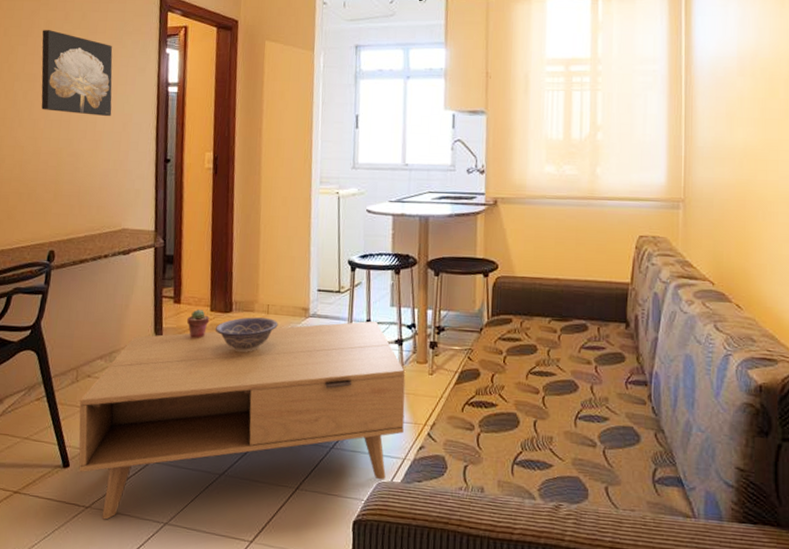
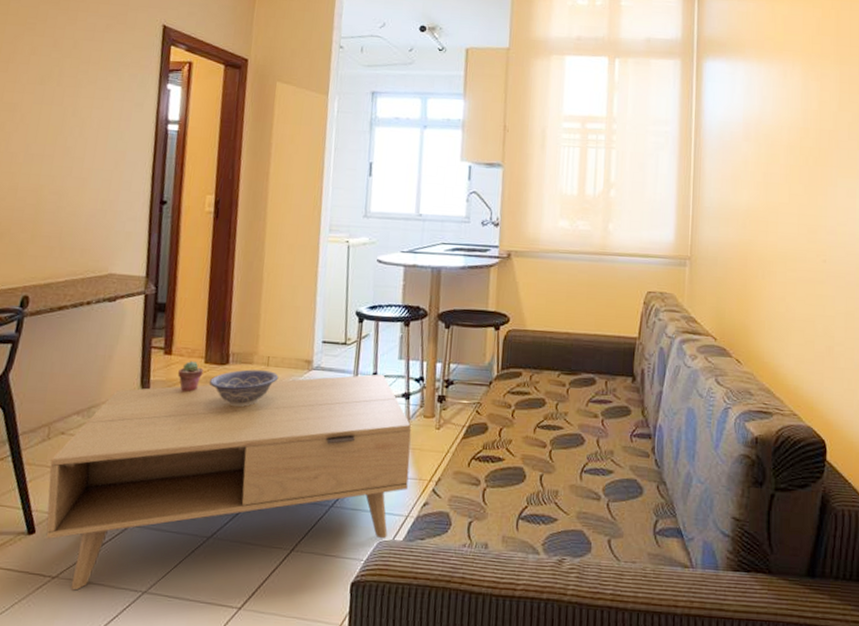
wall art: present [41,30,113,116] -> none [21,56,107,153]

